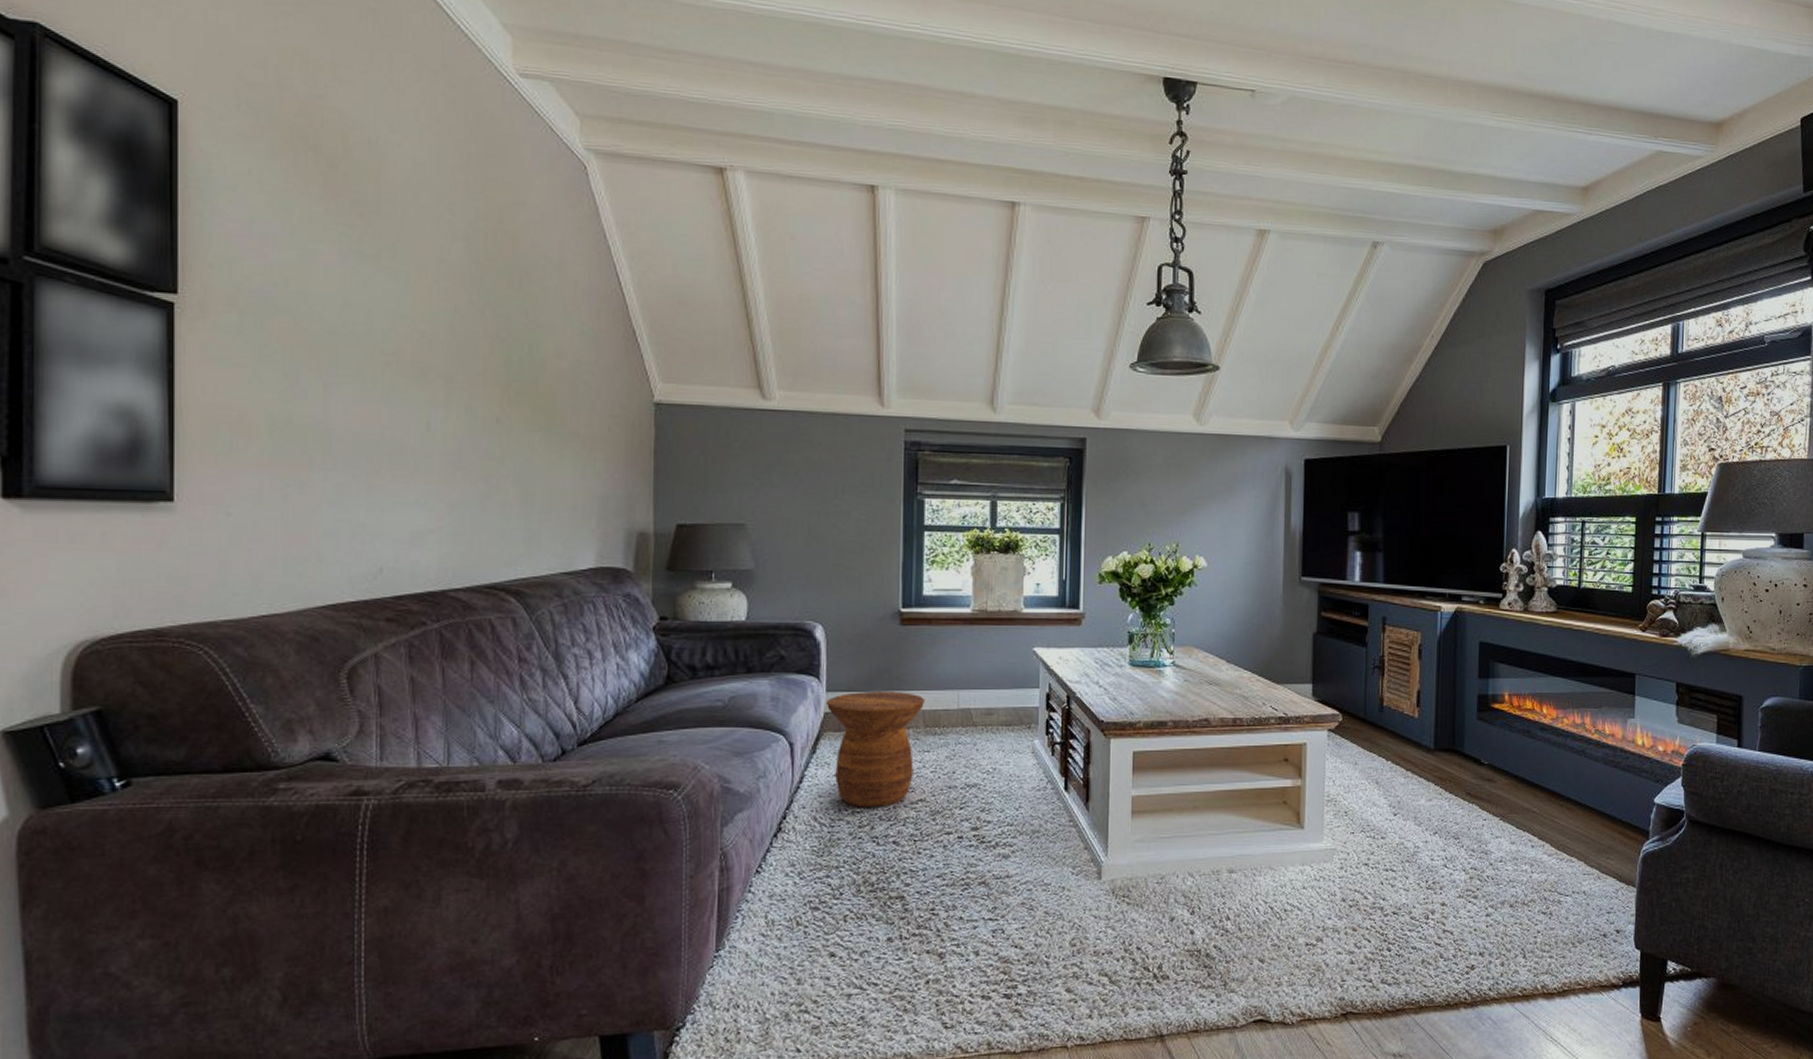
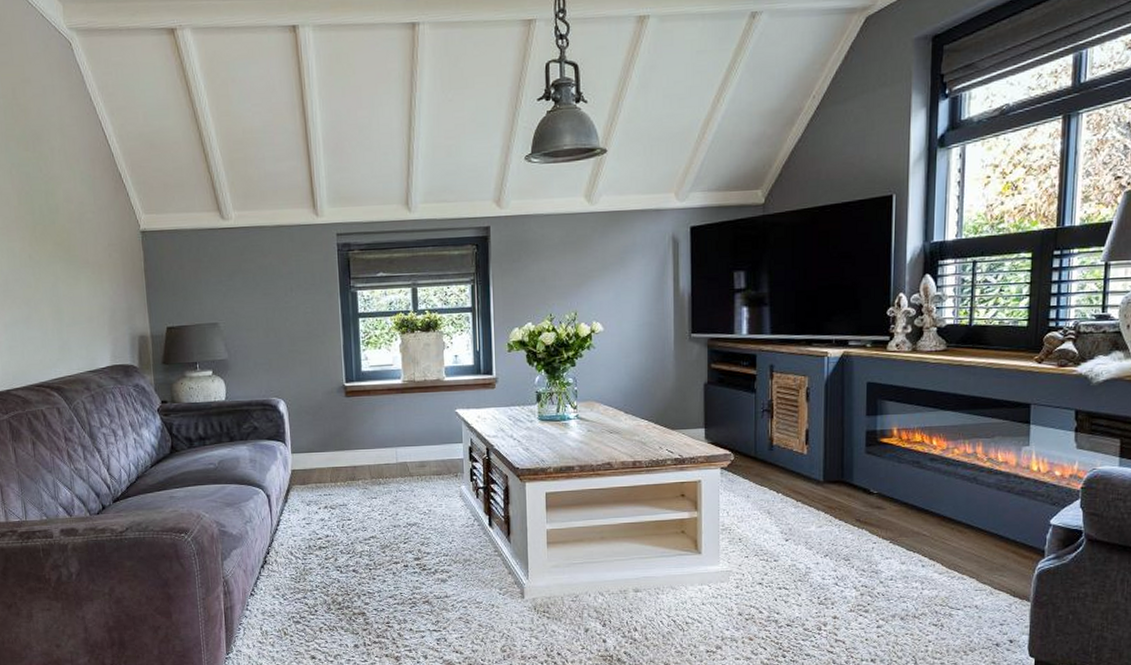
side table: present [825,691,924,808] -> none [292,450,369,544]

